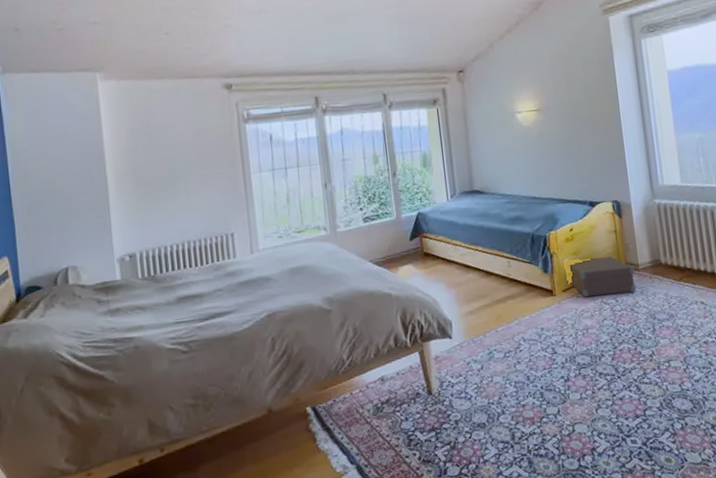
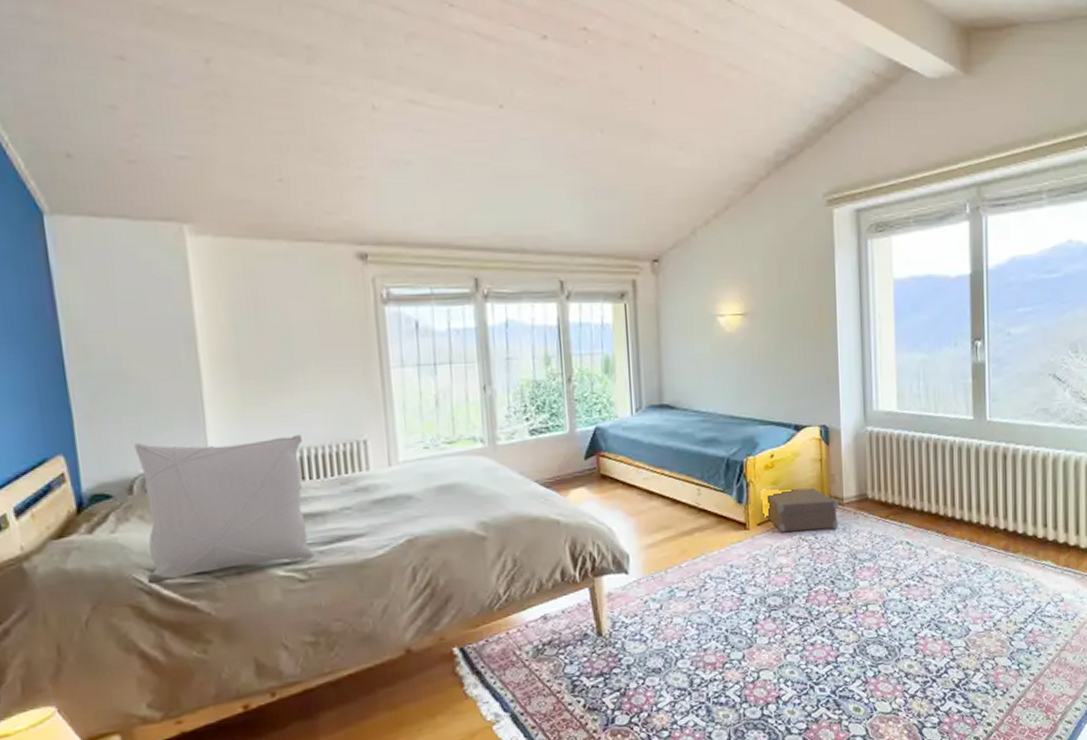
pillow: none [58,231,195,358] -> present [134,434,315,585]

